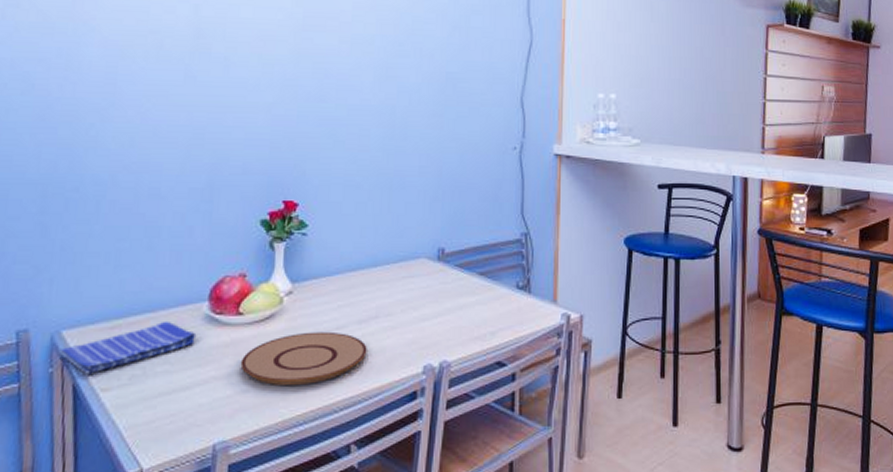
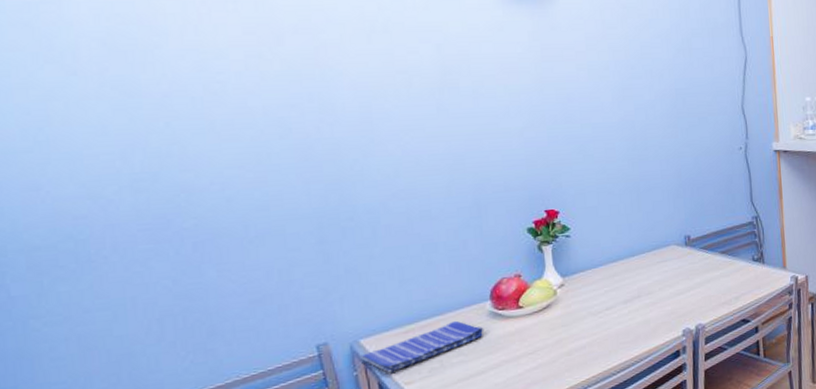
plate: present [240,331,367,385] -> none [526,312,635,361]

